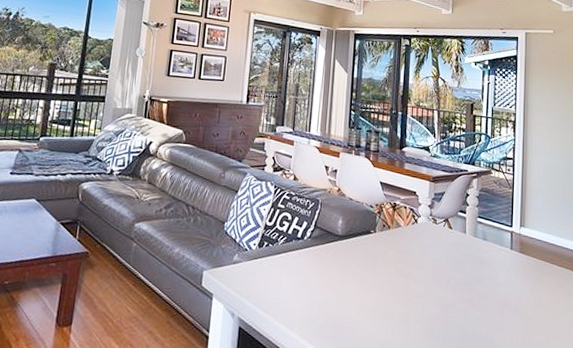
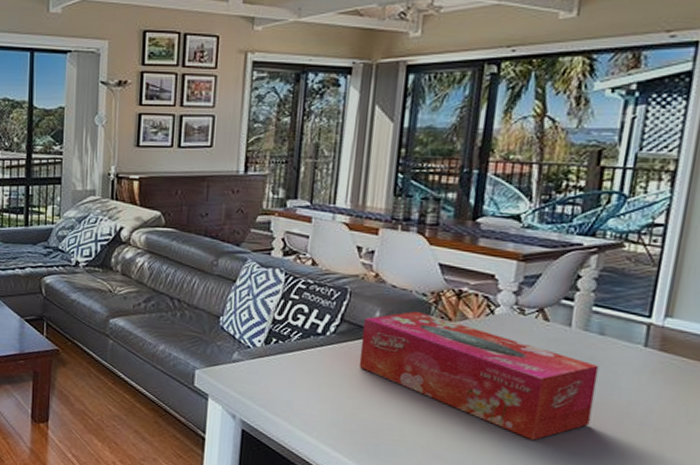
tissue box: none [328,219,485,328] -> present [358,310,599,440]

